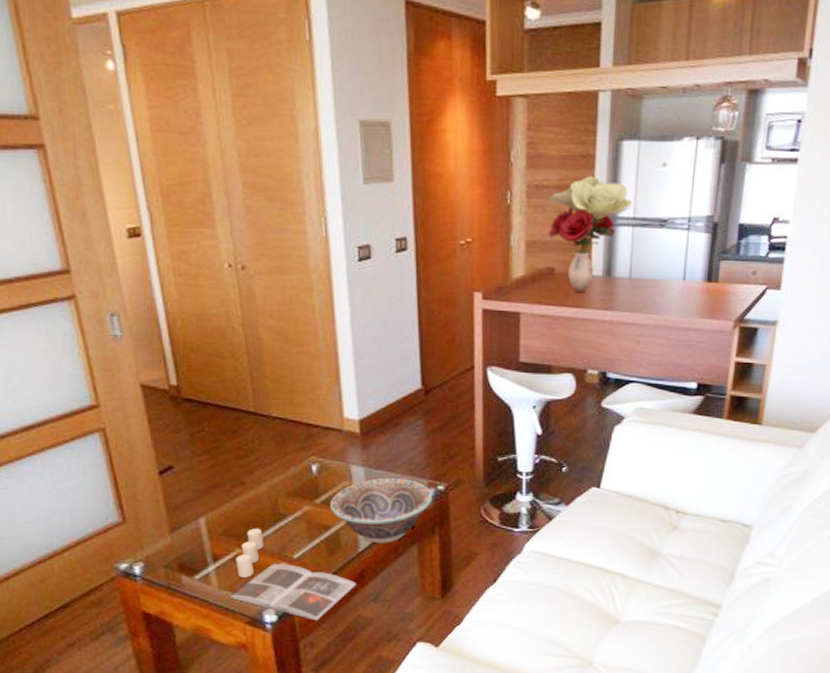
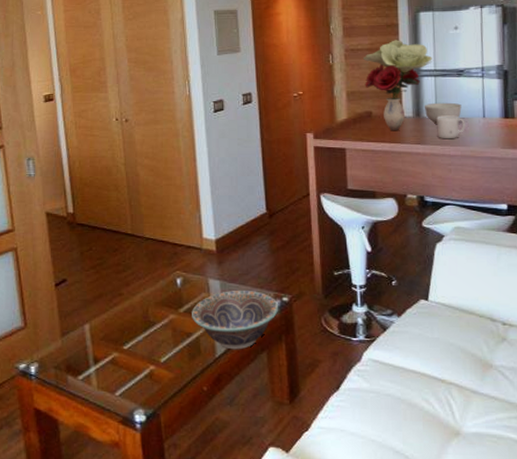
magazine: present [228,564,356,621] -> none [105,367,214,422]
candle: present [236,528,264,578] -> none [112,334,137,379]
bowl: none [616,259,660,286] -> present [424,102,462,124]
mug: none [628,276,662,305] -> present [436,115,465,139]

